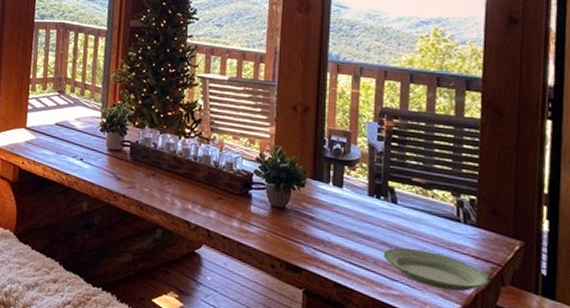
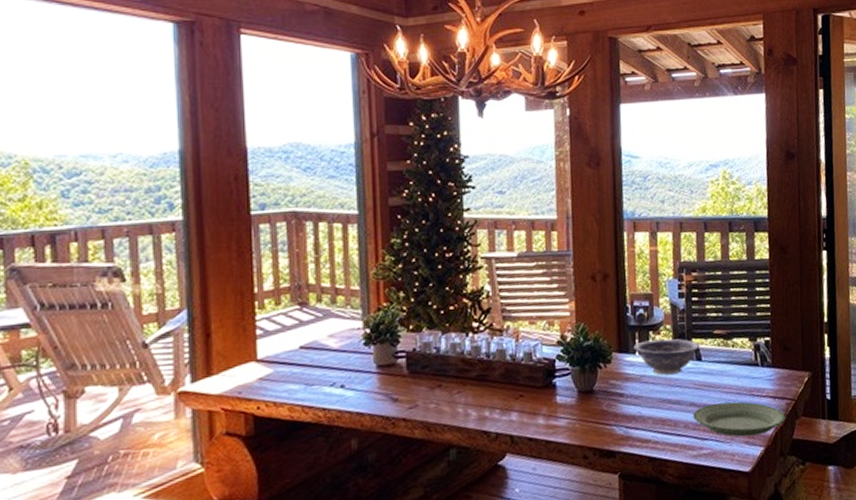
decorative bowl: none [327,173,397,211] -> present [633,338,700,375]

